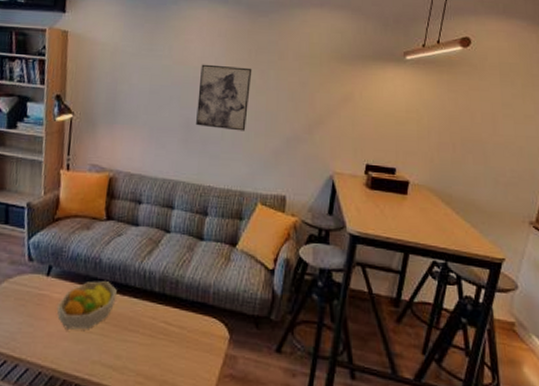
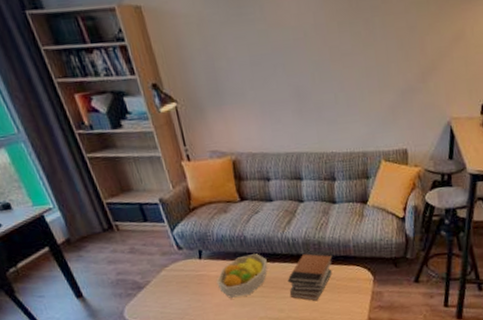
book stack: none [131,287,189,354] -> present [287,250,333,302]
wall art: present [196,64,252,131] -> none [299,18,359,93]

